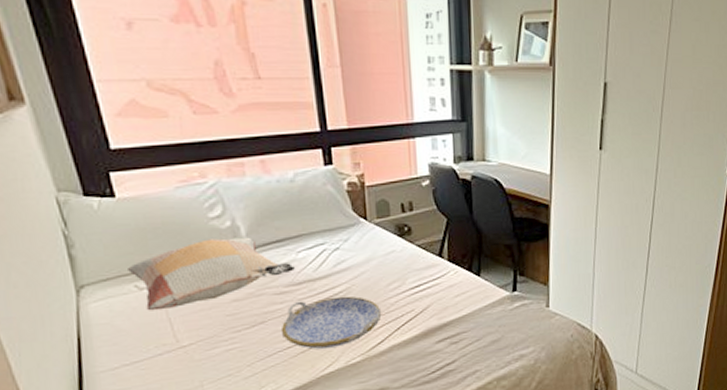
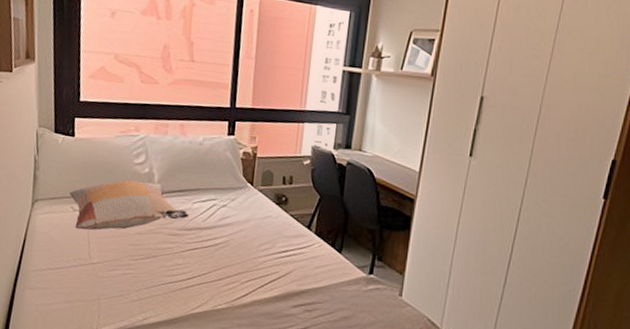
serving tray: present [280,296,382,349] -> none [167,244,251,291]

